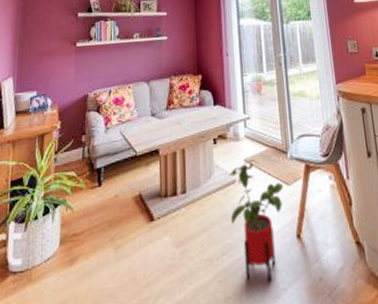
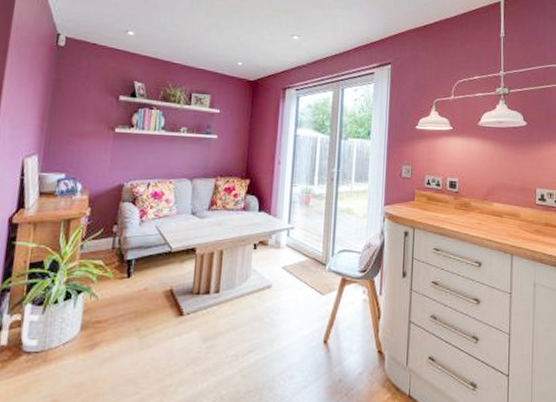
house plant: present [228,159,284,283] -> none [261,267,318,380]

